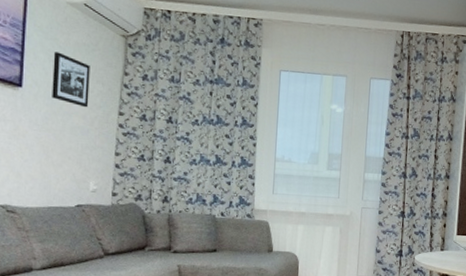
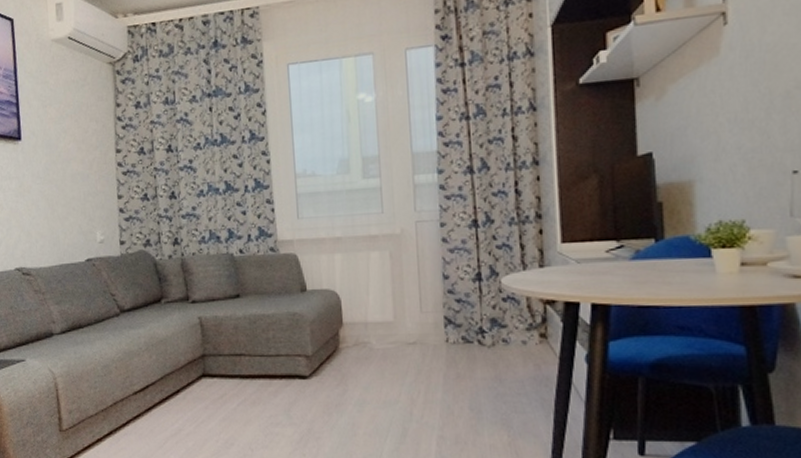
picture frame: present [52,52,90,108] -> none [46,95,85,151]

